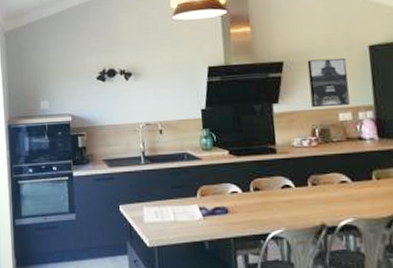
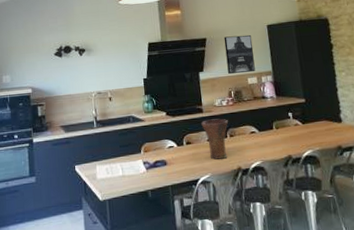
vase: none [273,162,311,212] -> present [201,118,229,160]

